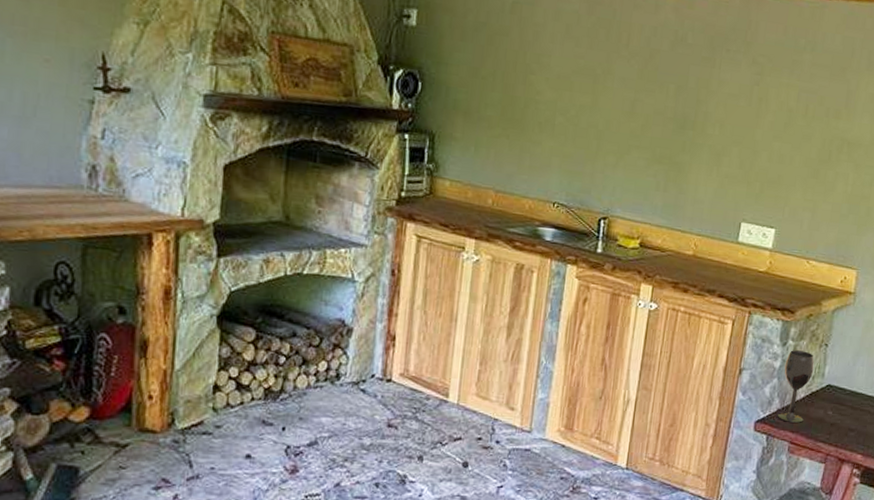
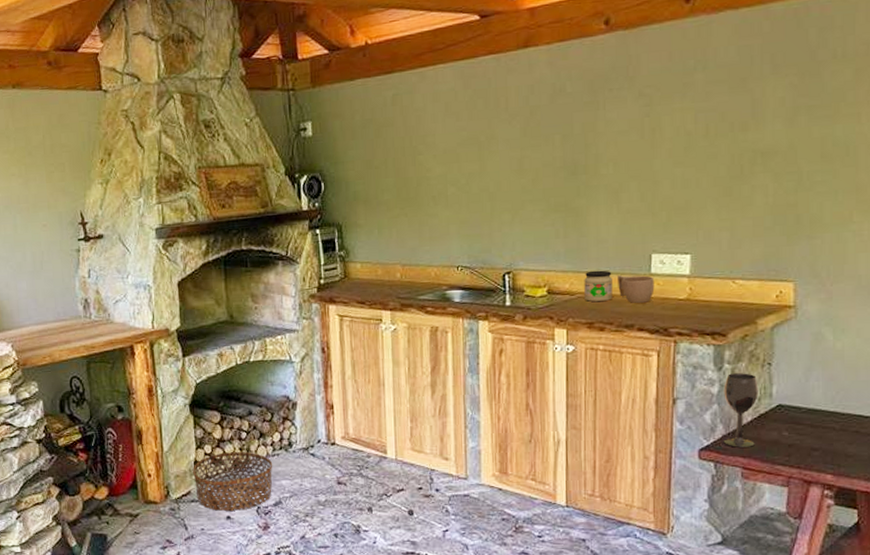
basket: none [208,378,314,449] -> present [192,452,273,511]
jar: none [674,229,703,264] -> present [584,270,613,302]
cup: none [706,239,741,270] -> present [618,275,655,303]

